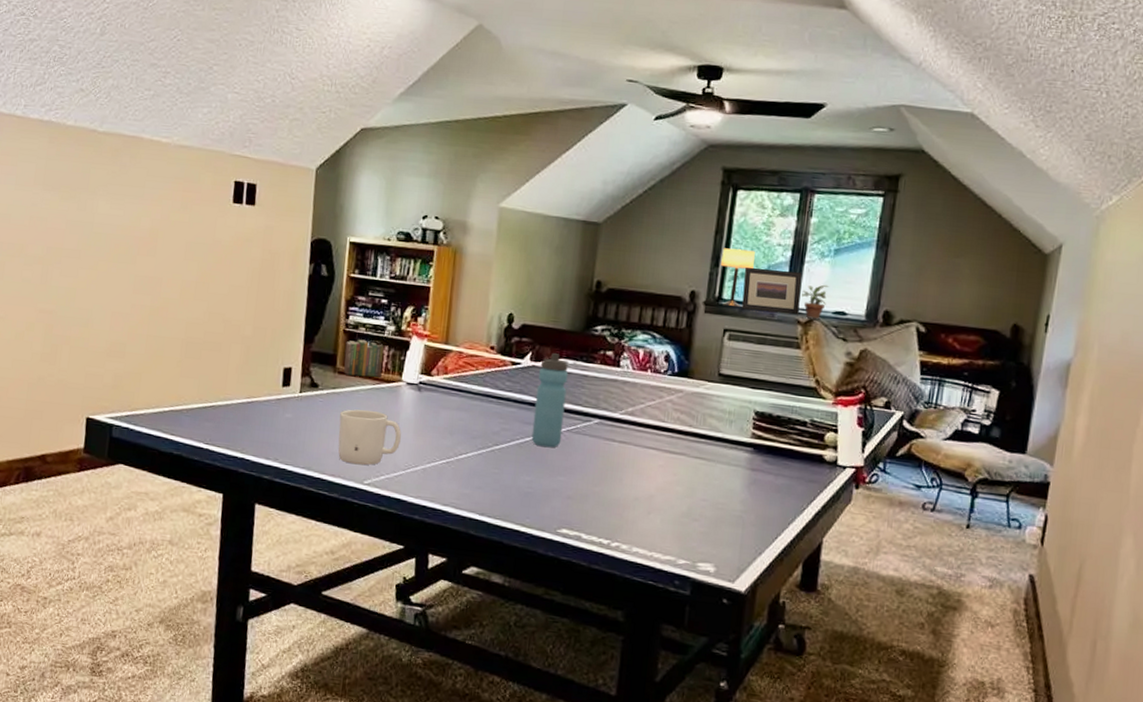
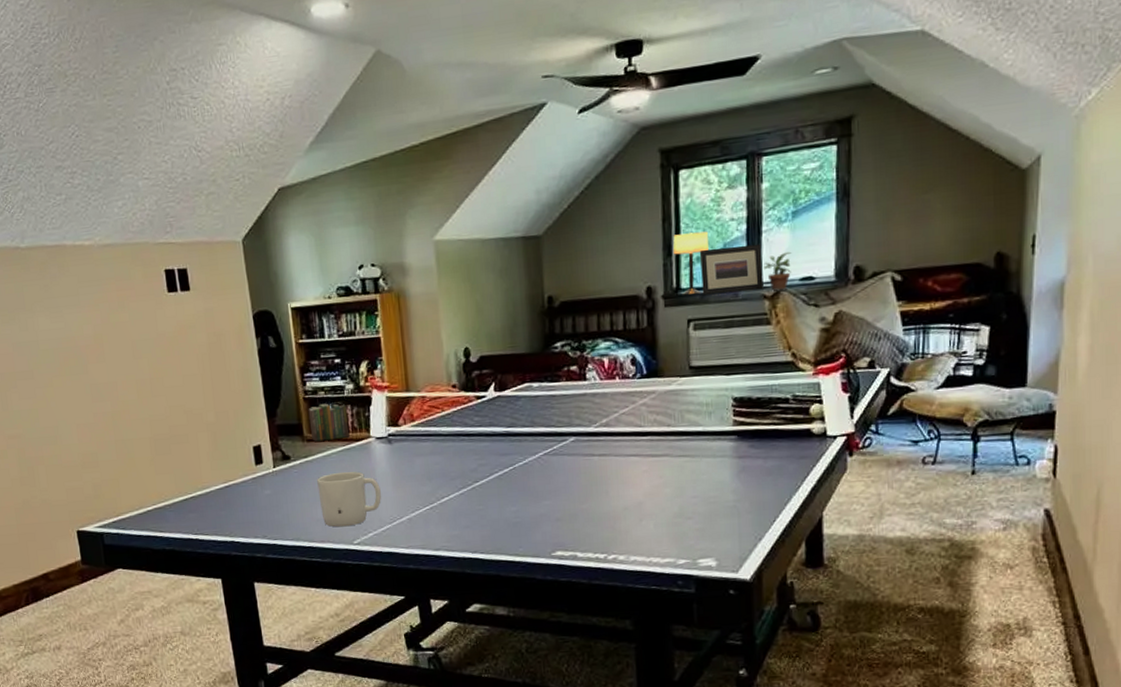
water bottle: present [531,353,569,448] -> none [505,379,540,475]

